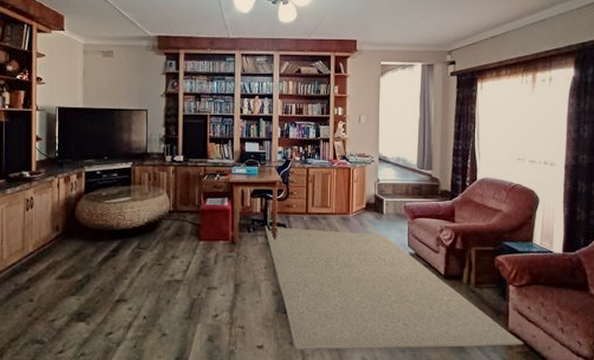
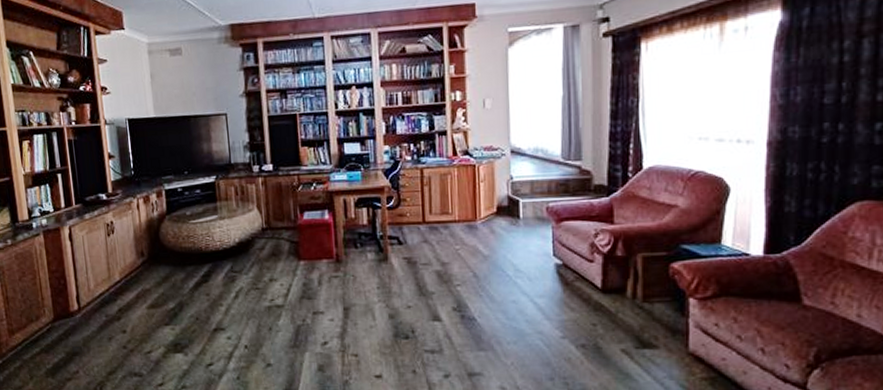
rug: present [264,225,524,350] -> none [373,234,710,379]

